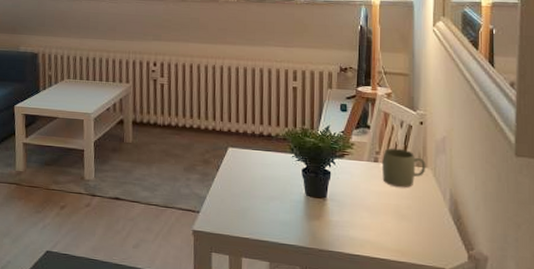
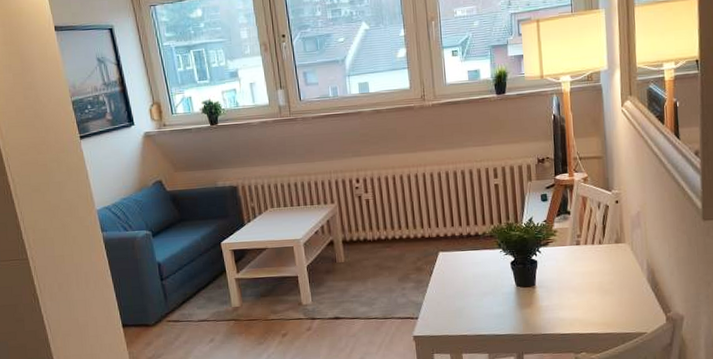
mug: present [382,147,426,188] -> none [584,228,624,266]

